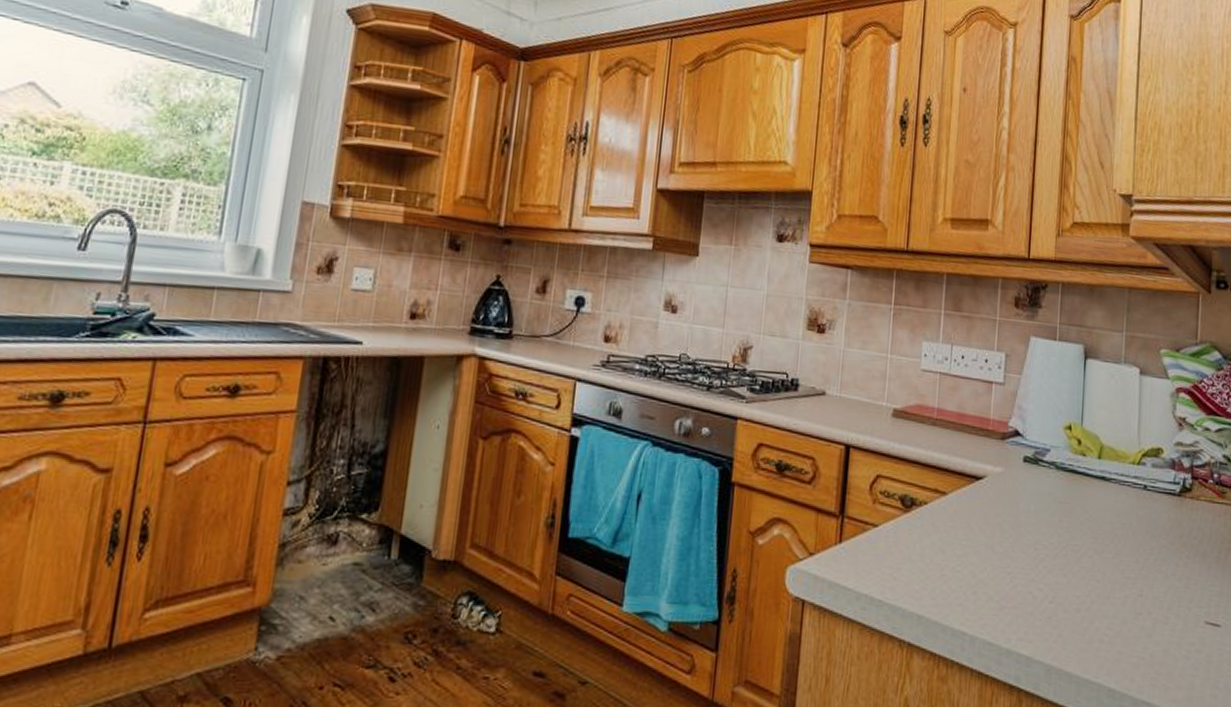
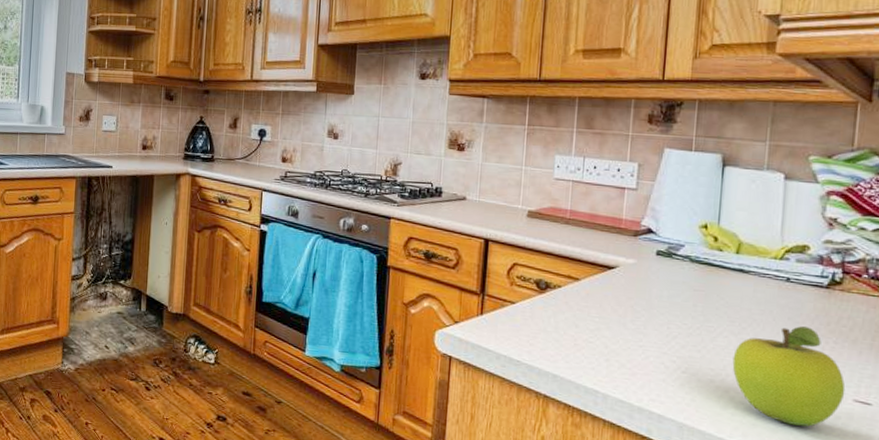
fruit: none [1096,539,1198,657] -> present [732,325,846,427]

